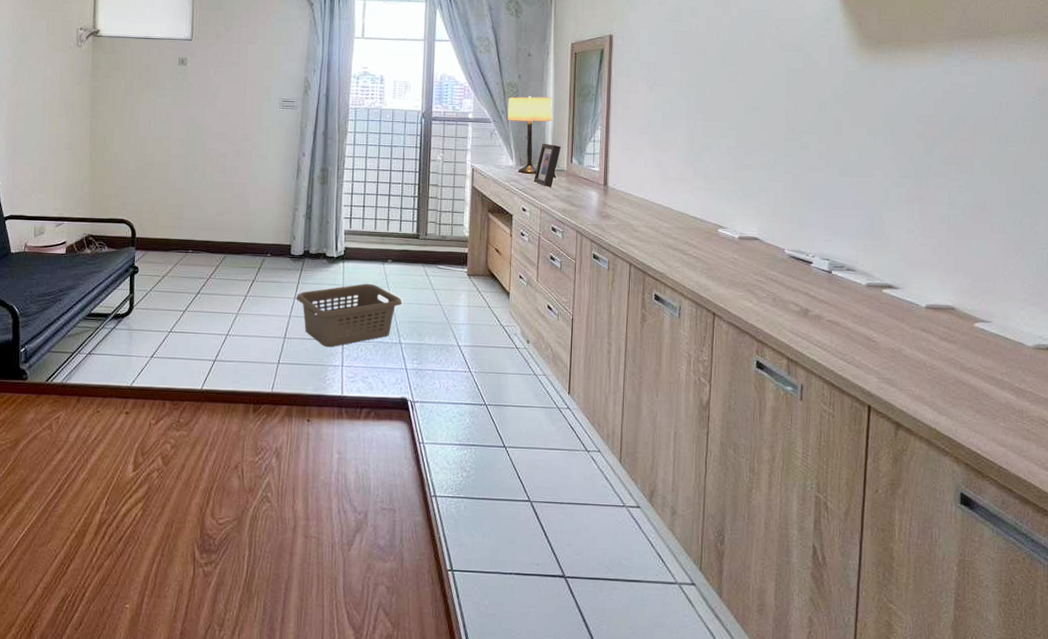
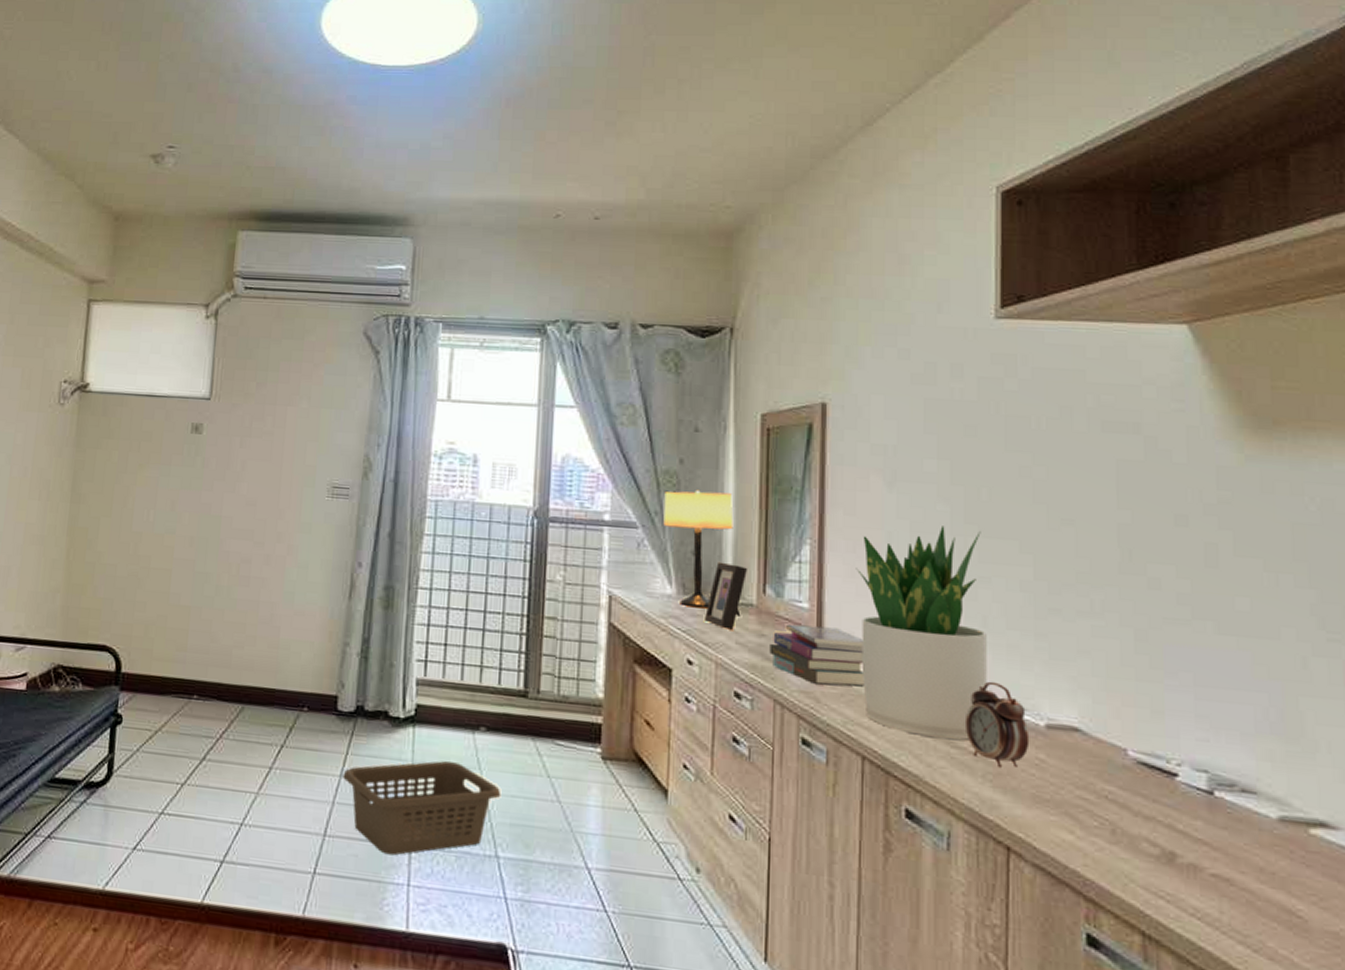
books: none [574,182,632,220] -> present [769,624,865,687]
planter: none [628,114,706,250] -> present [856,526,987,741]
alarm clock: none [691,212,729,266] -> present [964,681,1030,769]

